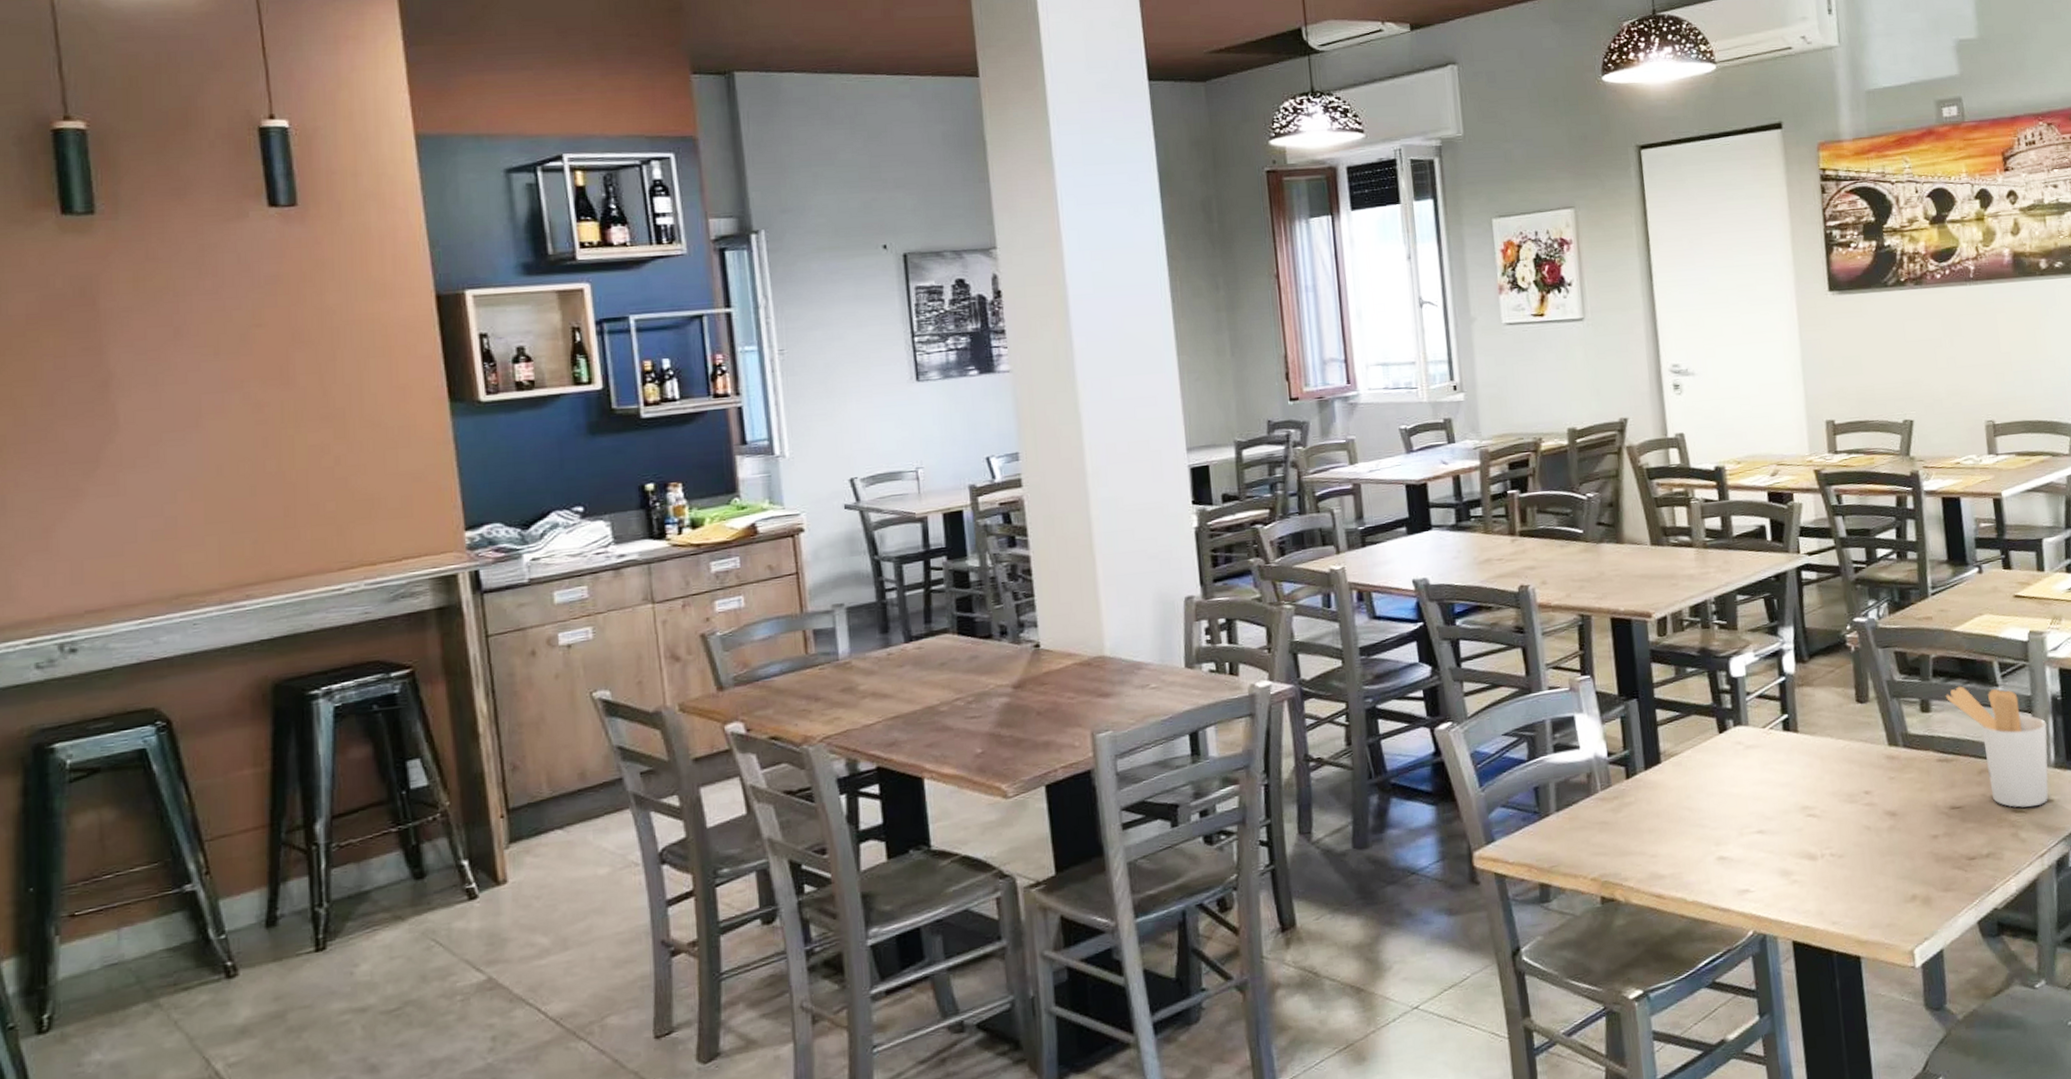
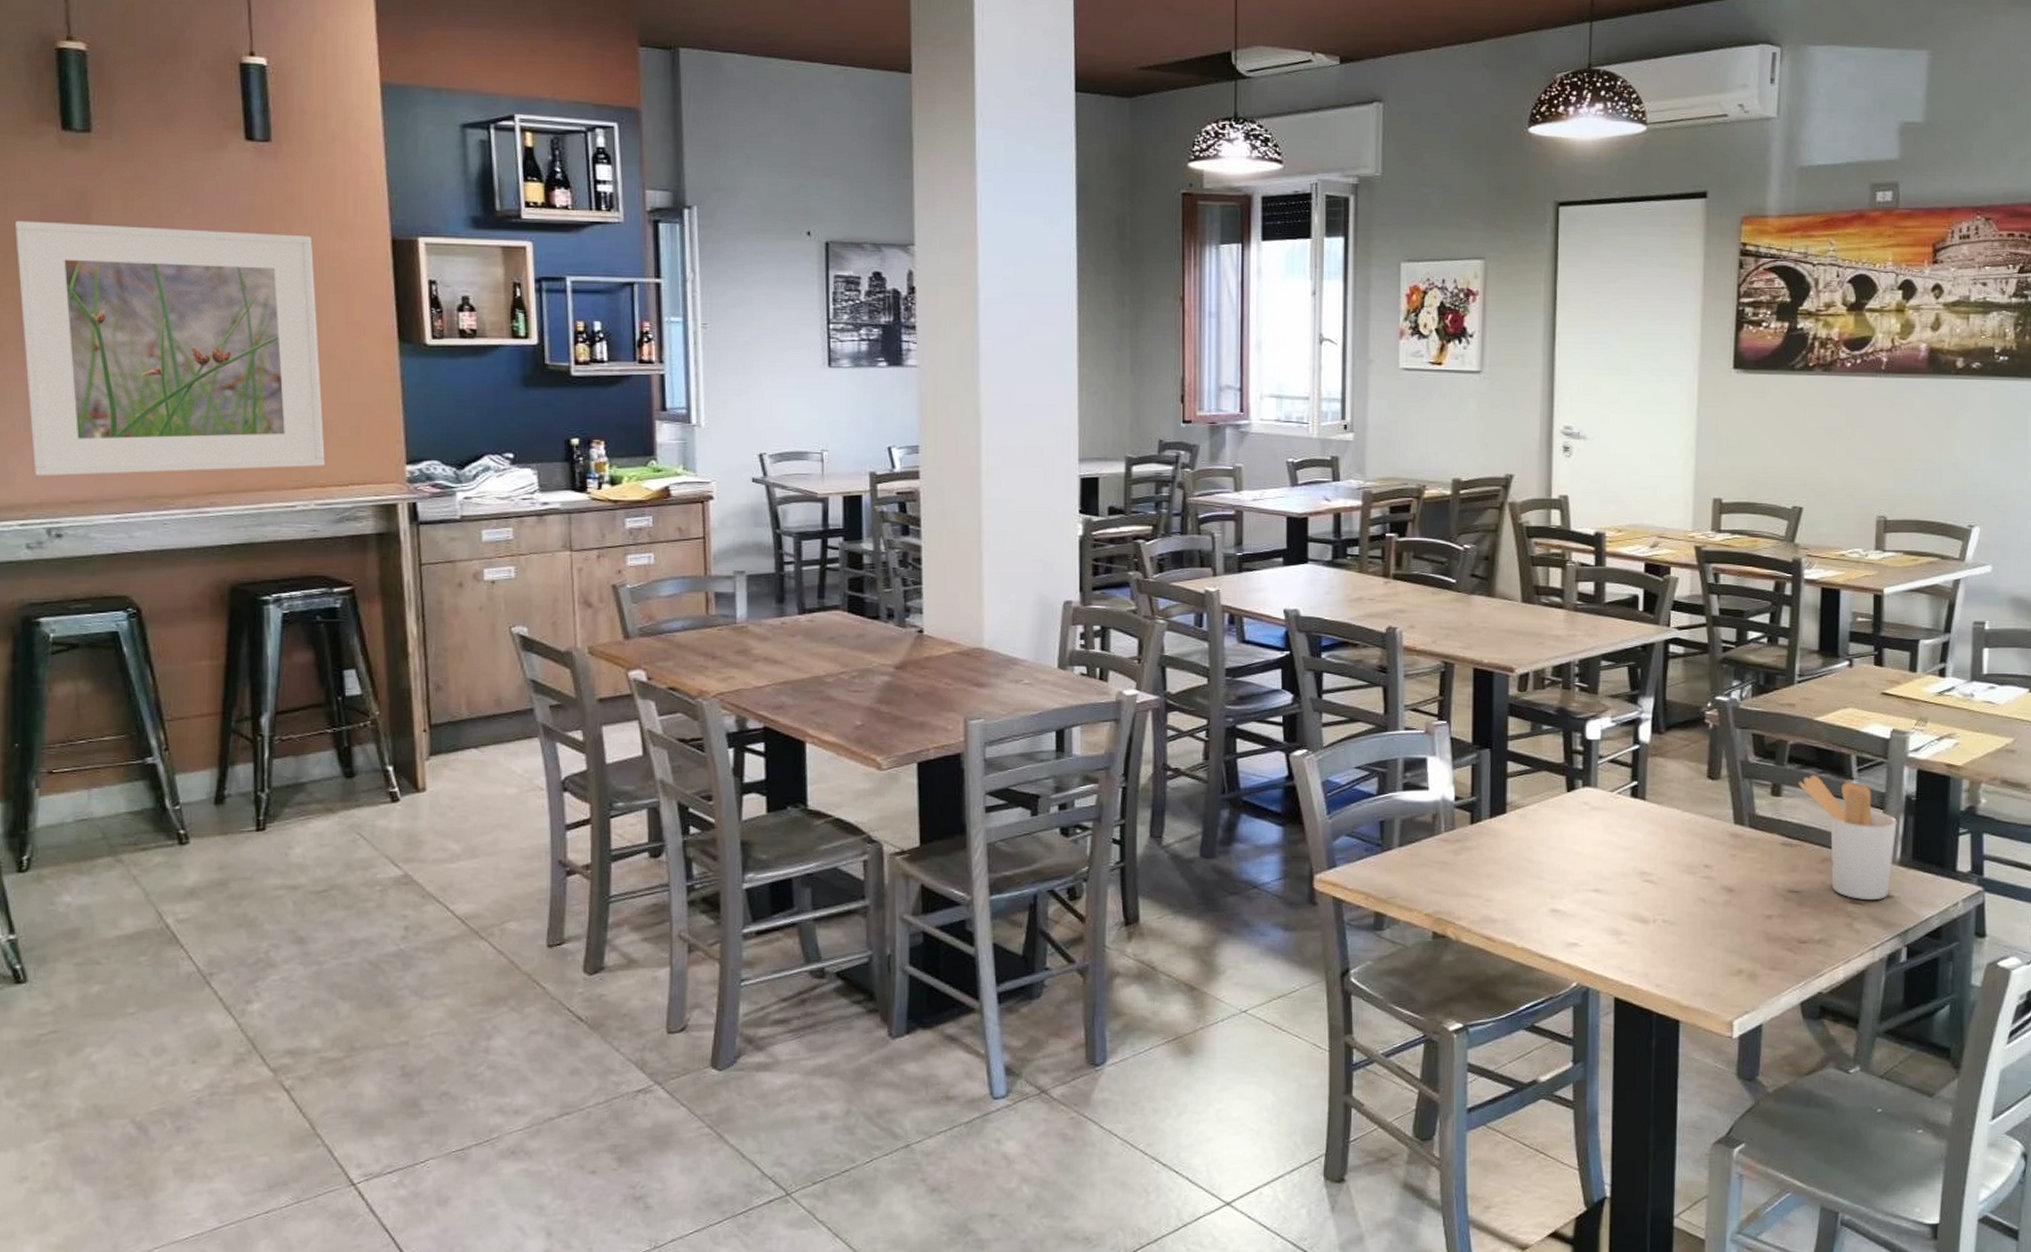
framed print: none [12,300,374,588] -> present [15,220,325,476]

